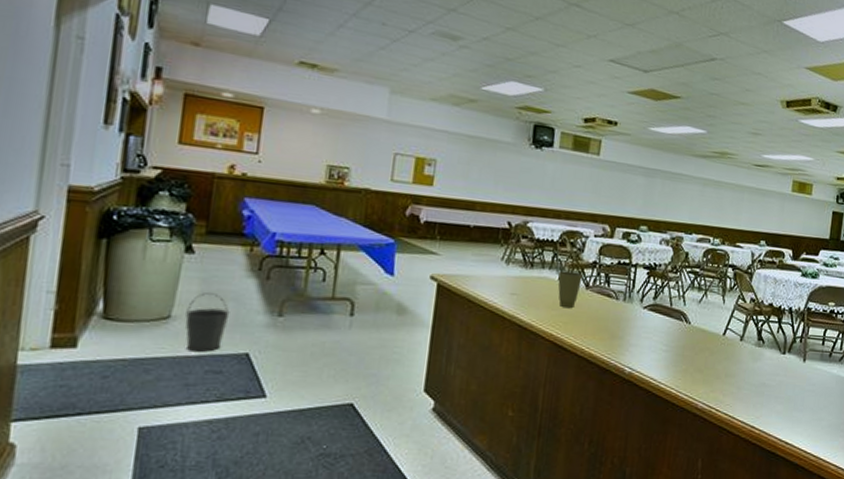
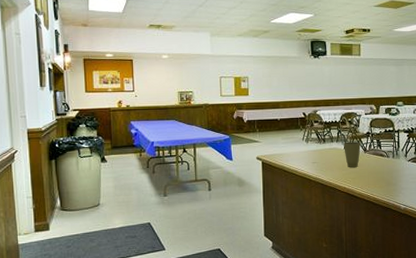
bucket: present [185,292,230,352] -> none [108,186,135,225]

